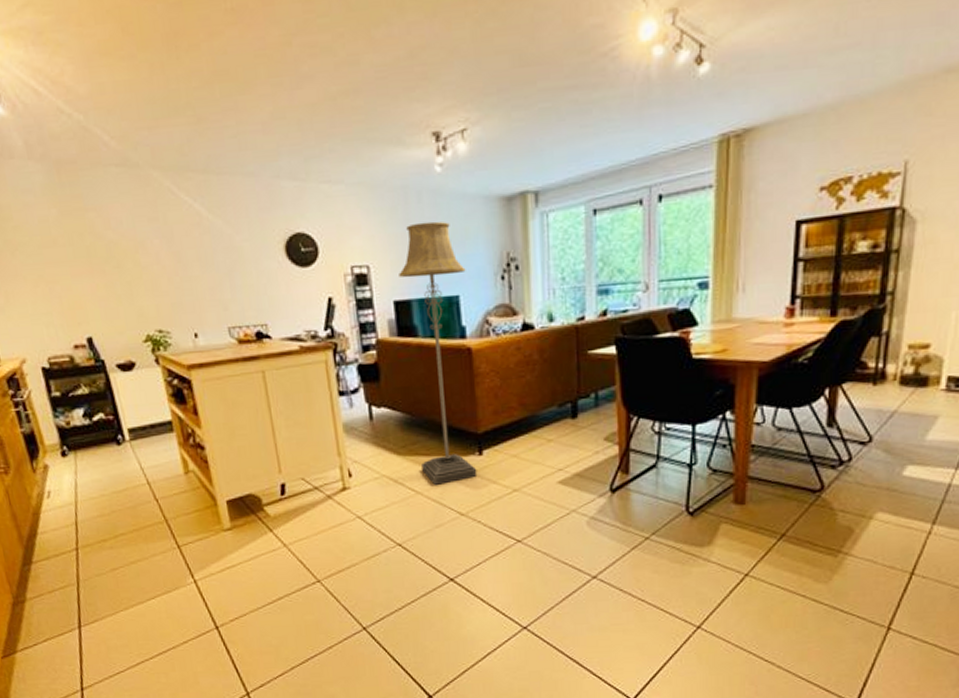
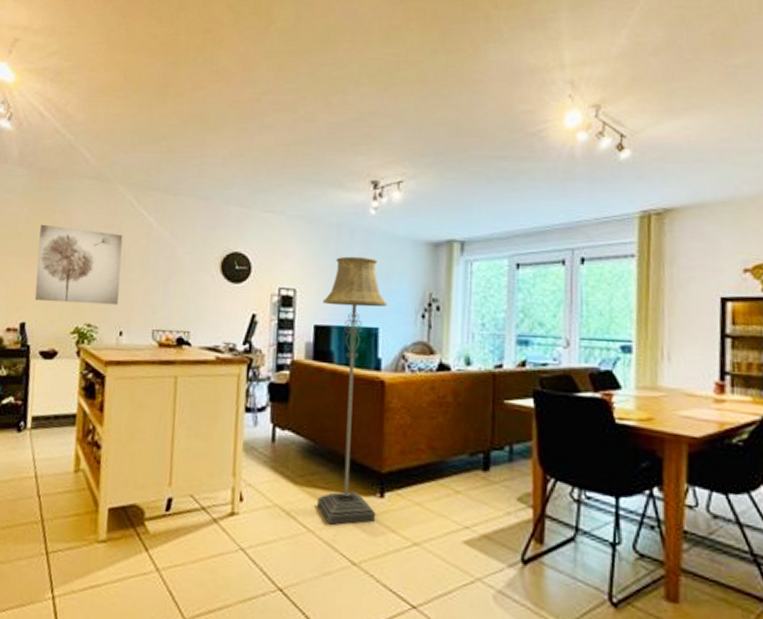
wall art: none [75,226,186,313] -> present [34,224,123,305]

